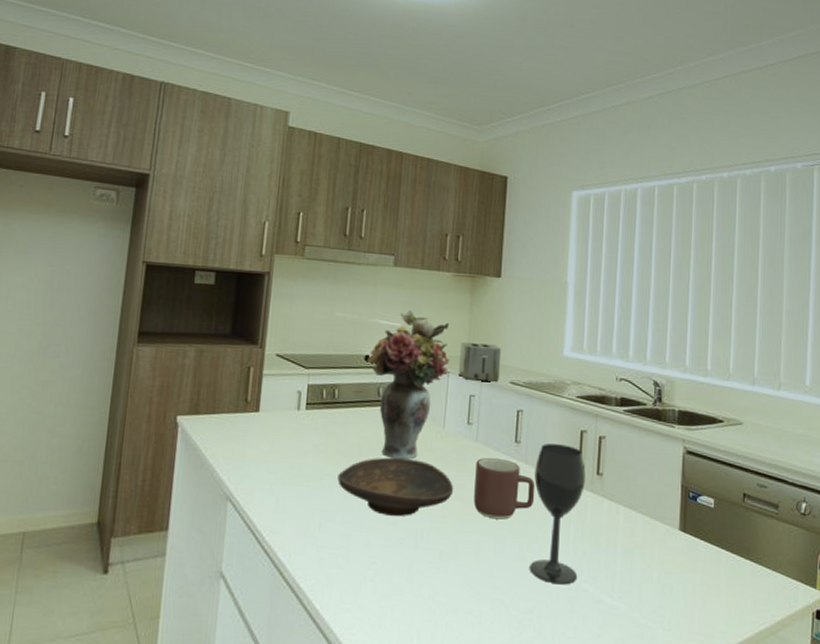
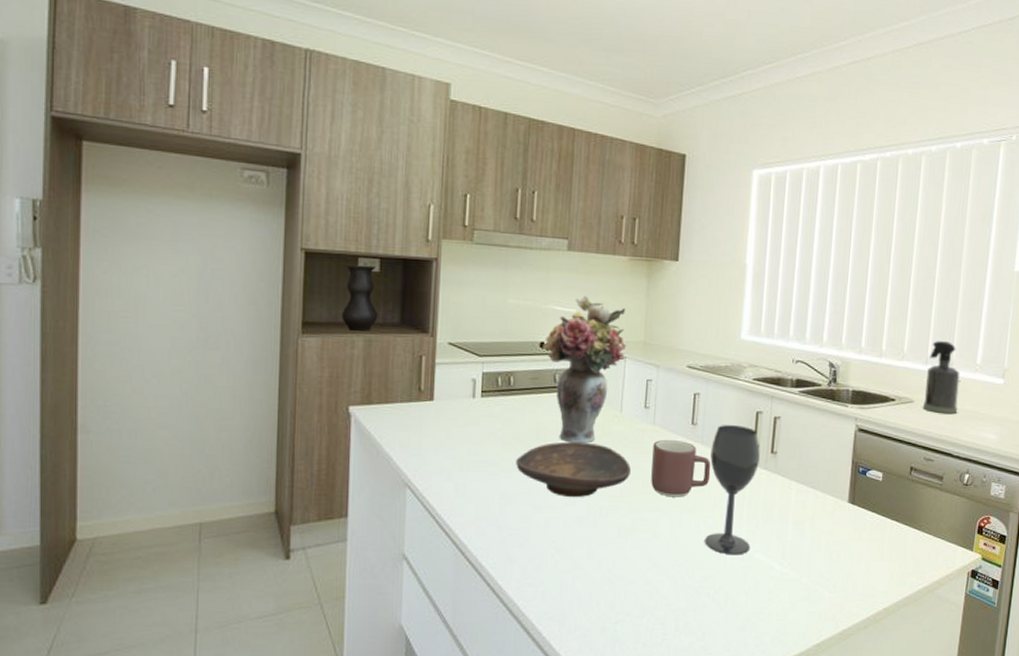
vase: none [176,277,211,342] -> present [341,264,379,331]
toaster: present [459,342,502,383] -> none [636,327,679,367]
spray bottle: none [753,361,789,439] -> present [923,341,960,415]

